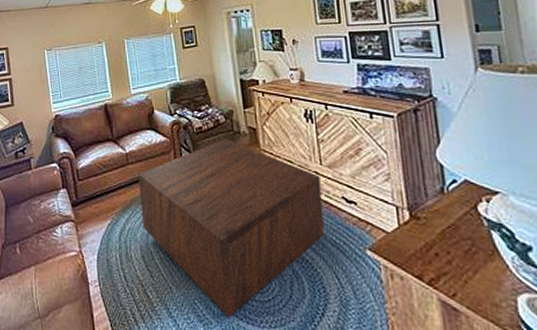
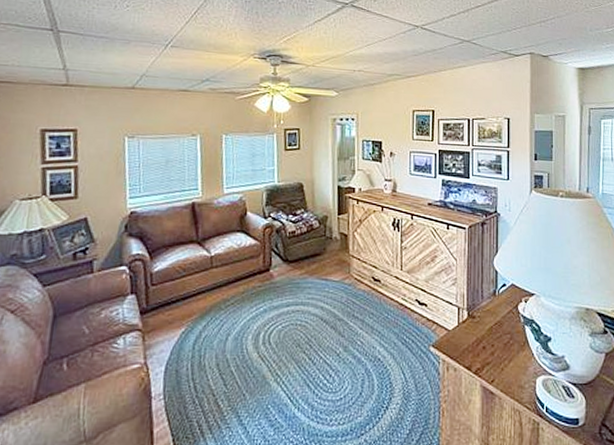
coffee table: present [138,138,325,318] -> none [220,243,399,420]

